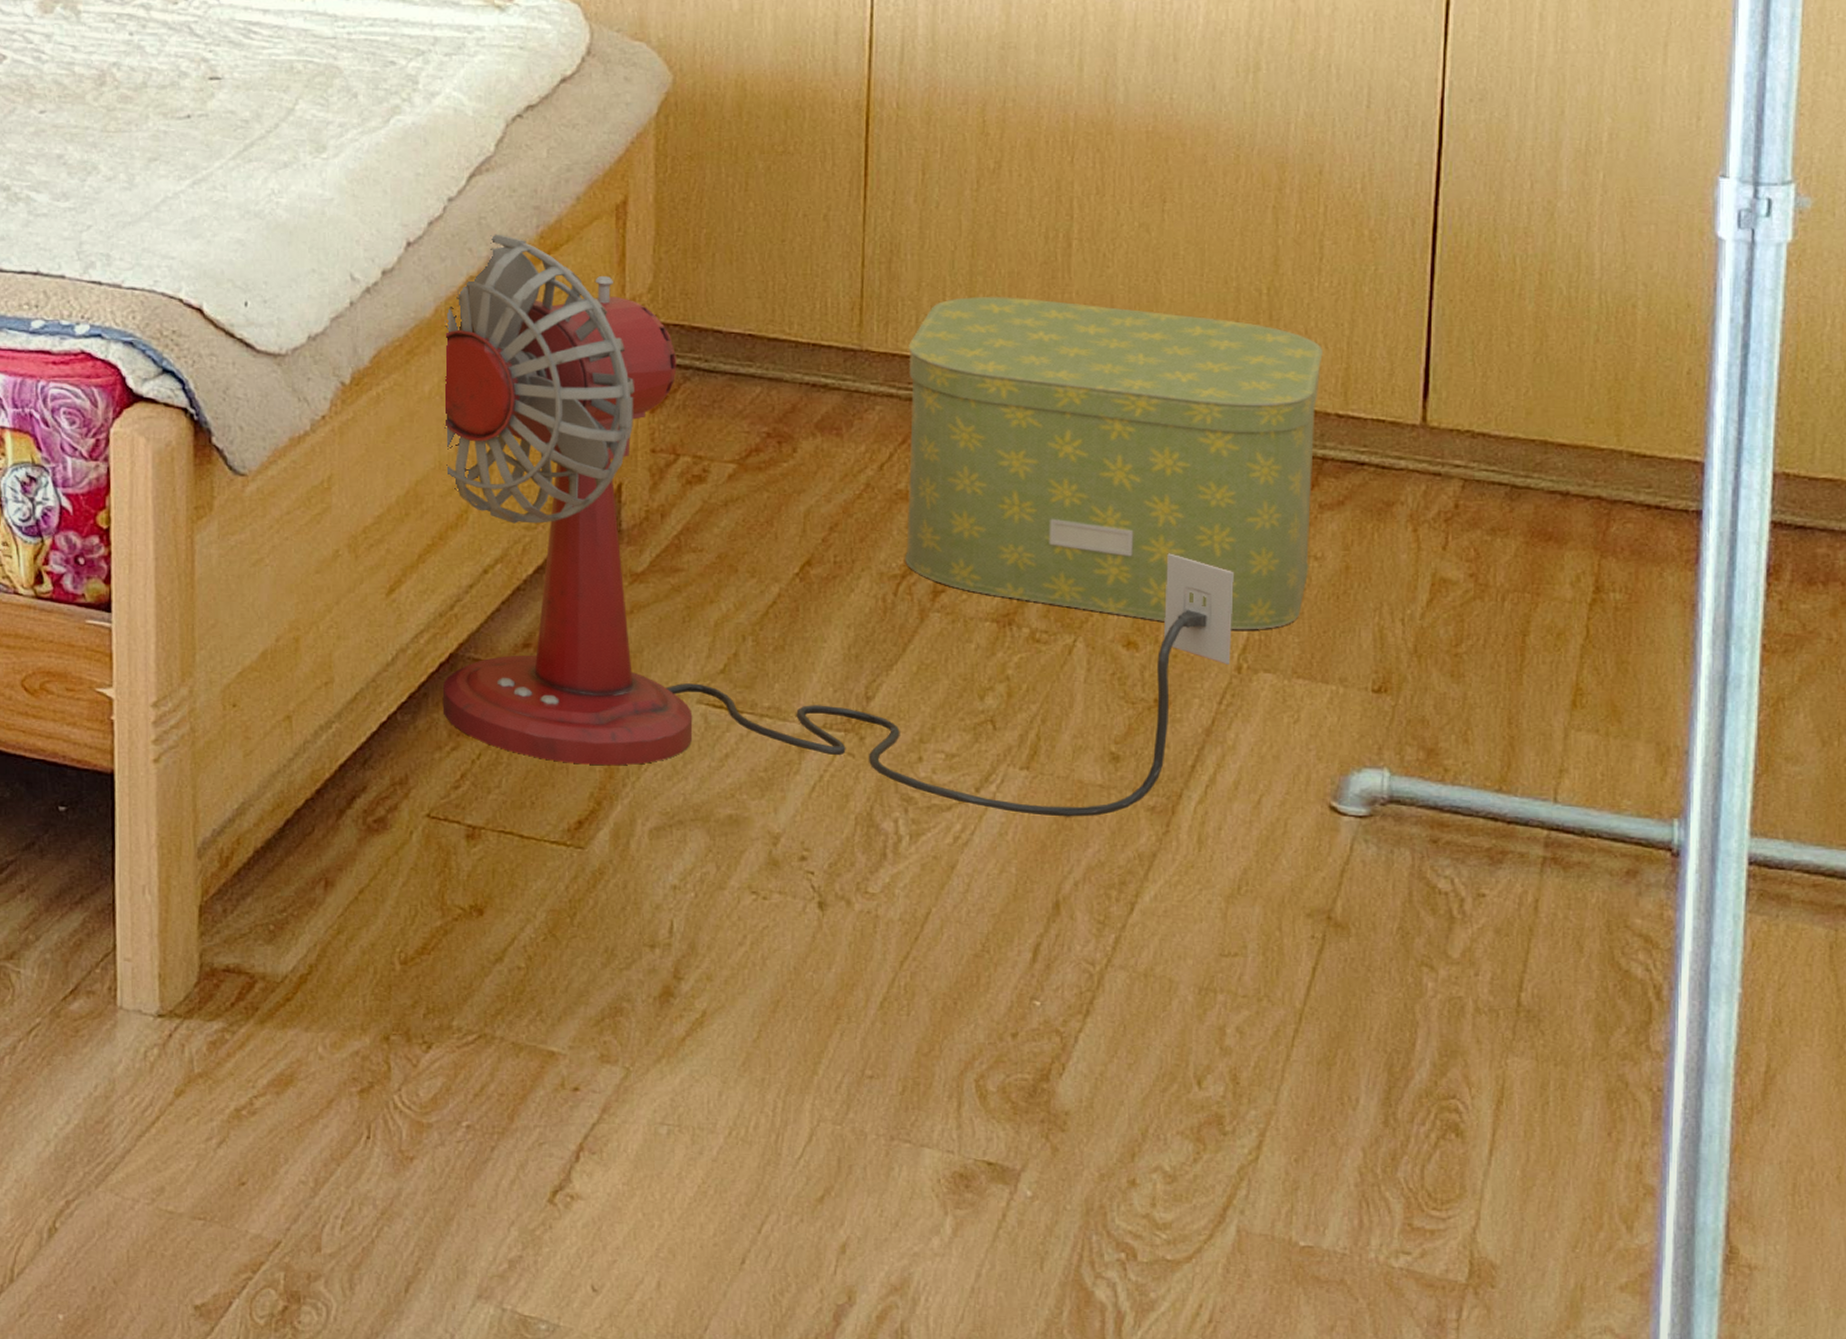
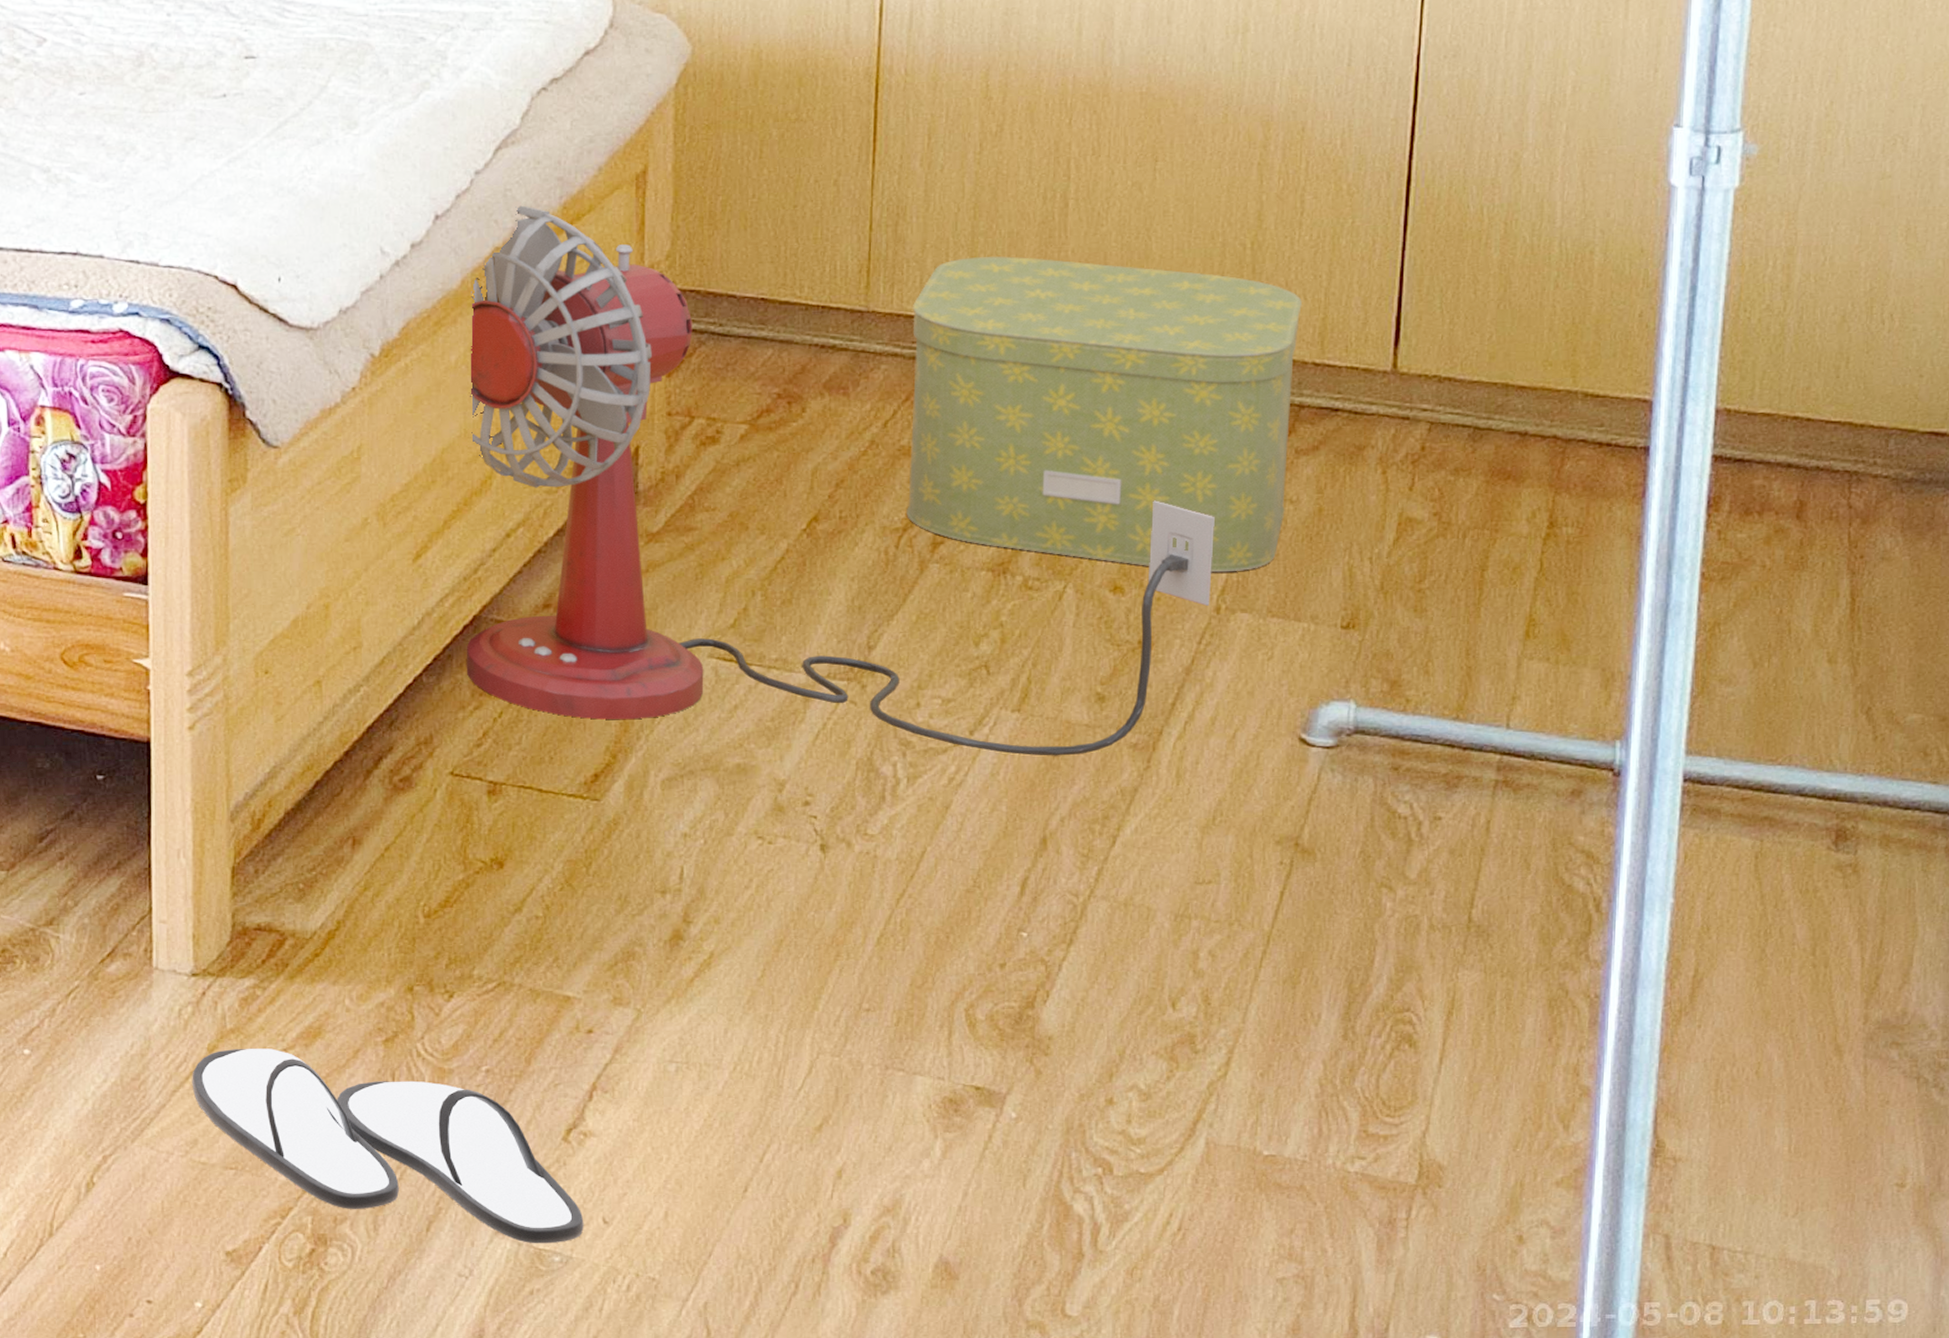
slippers: none [158,1094,572,1311] -> present [192,1048,584,1244]

